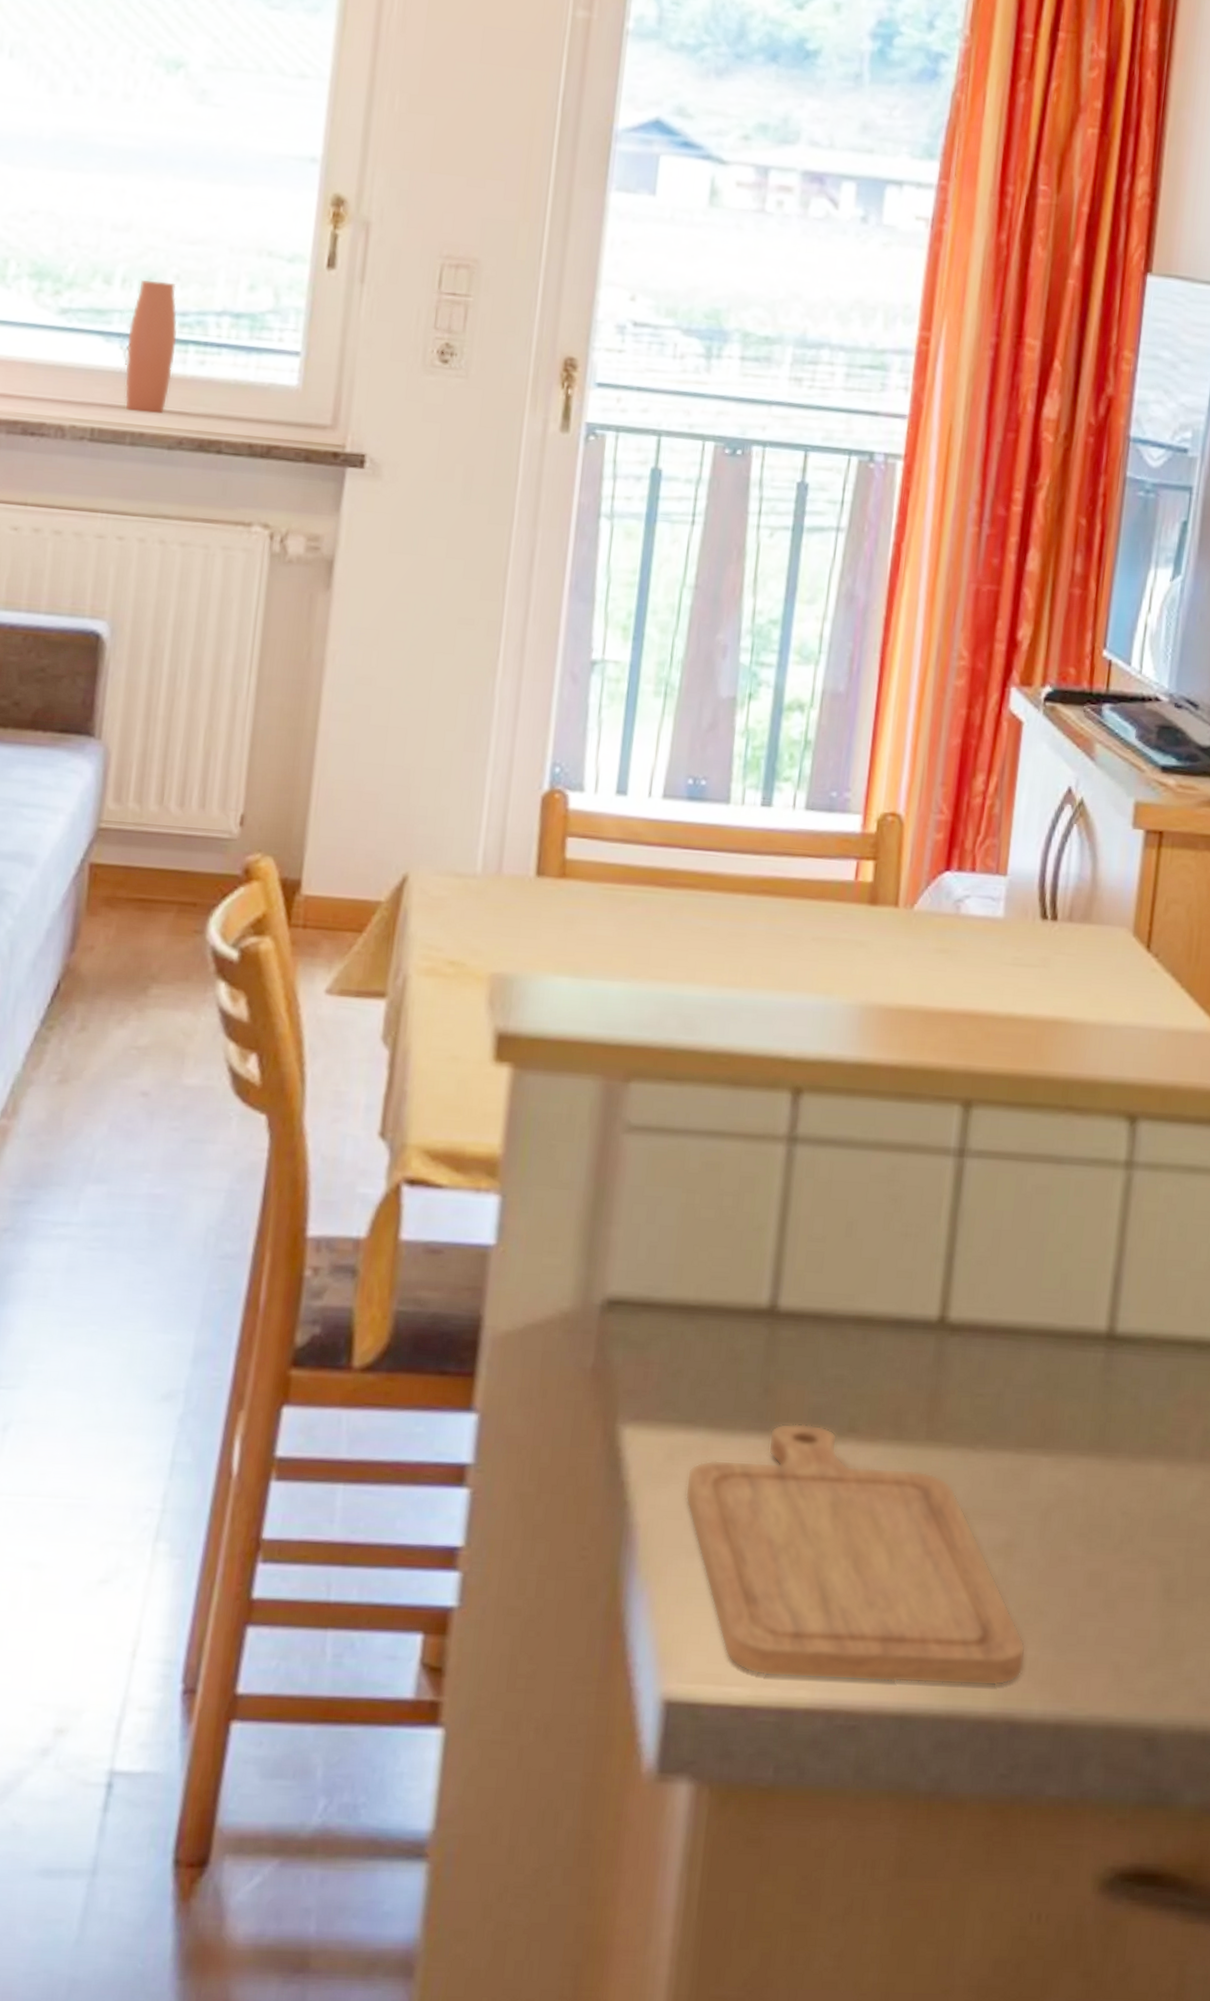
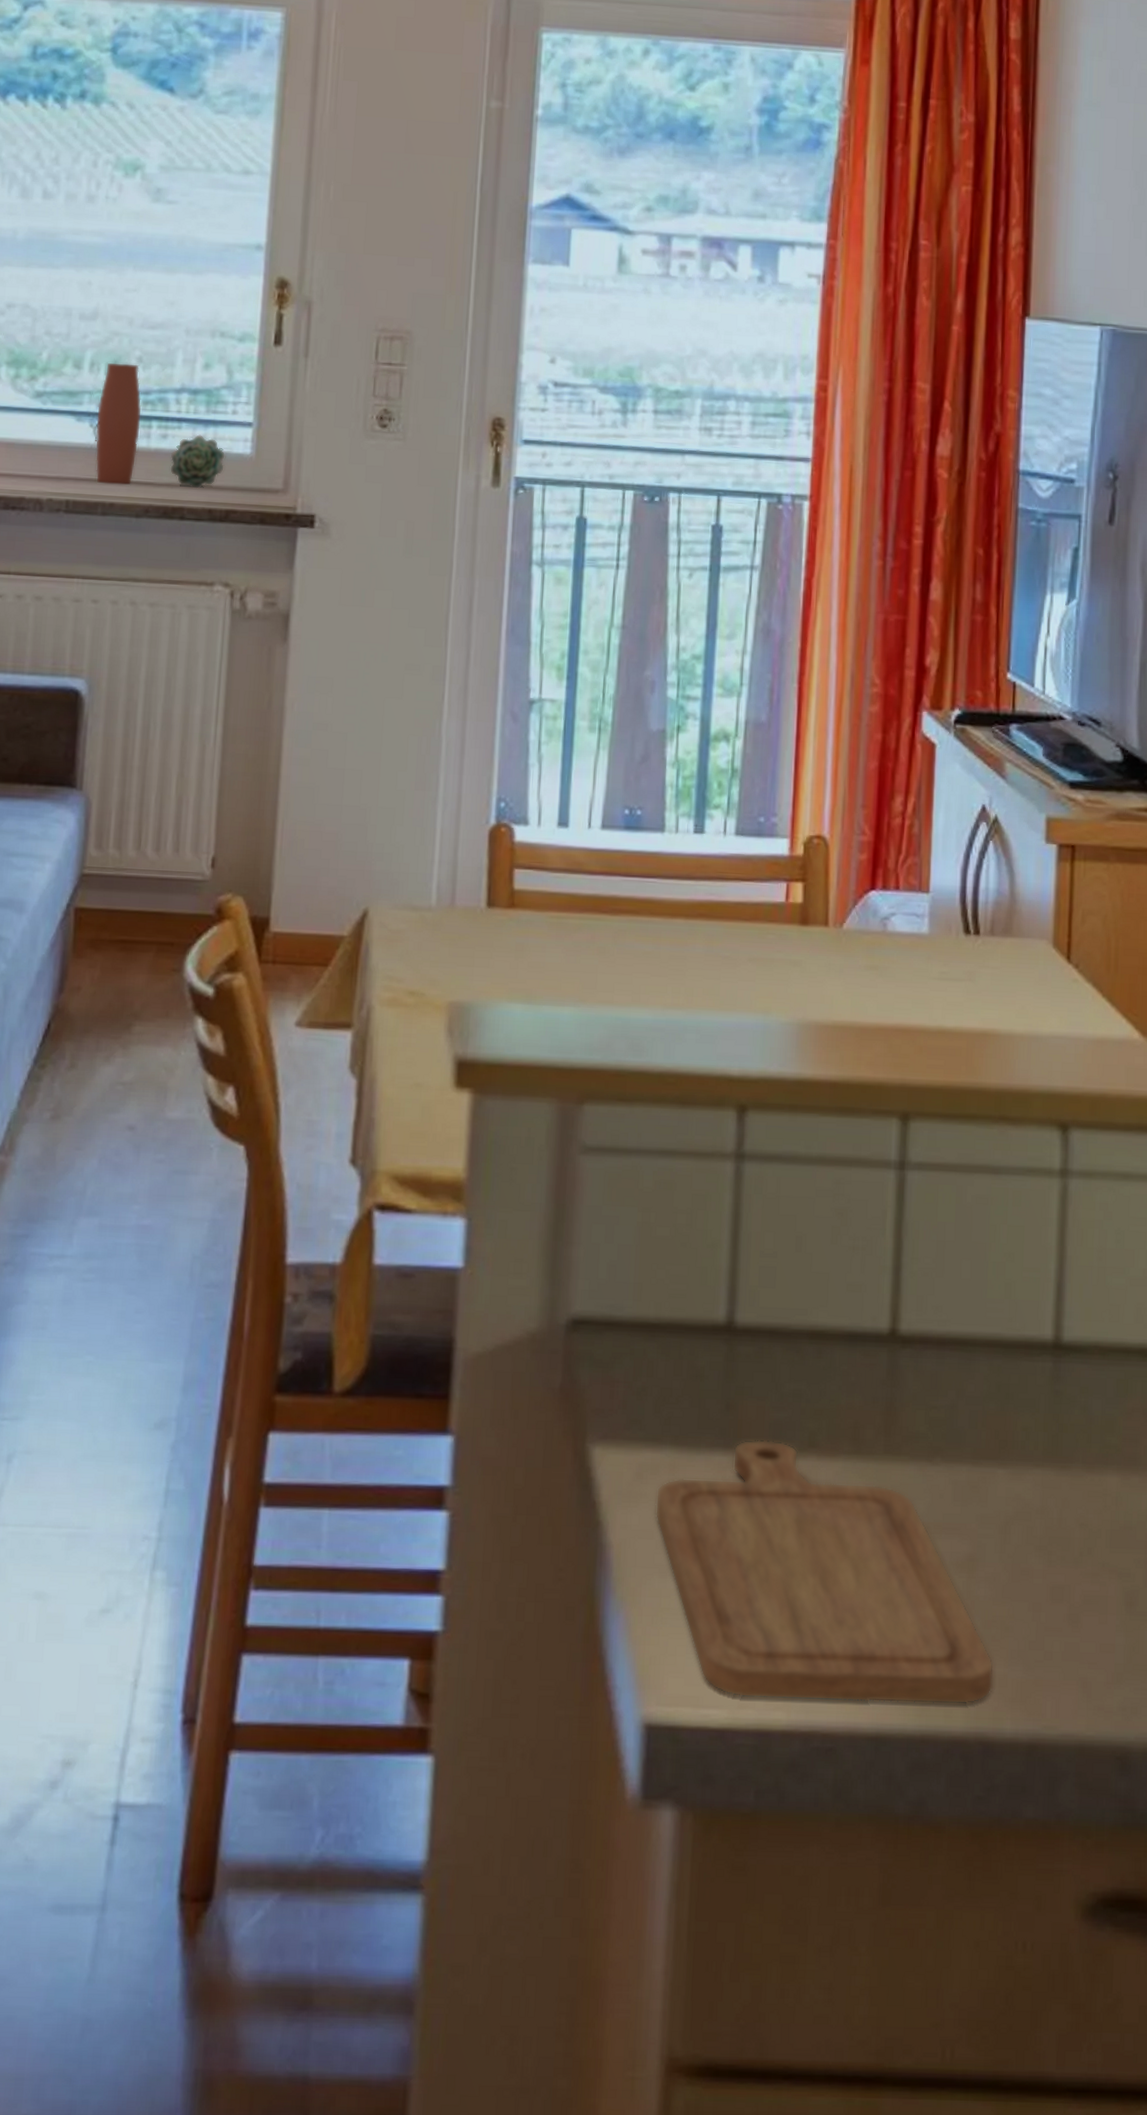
succulent plant: none [207,362,269,421] -> present [170,434,225,489]

